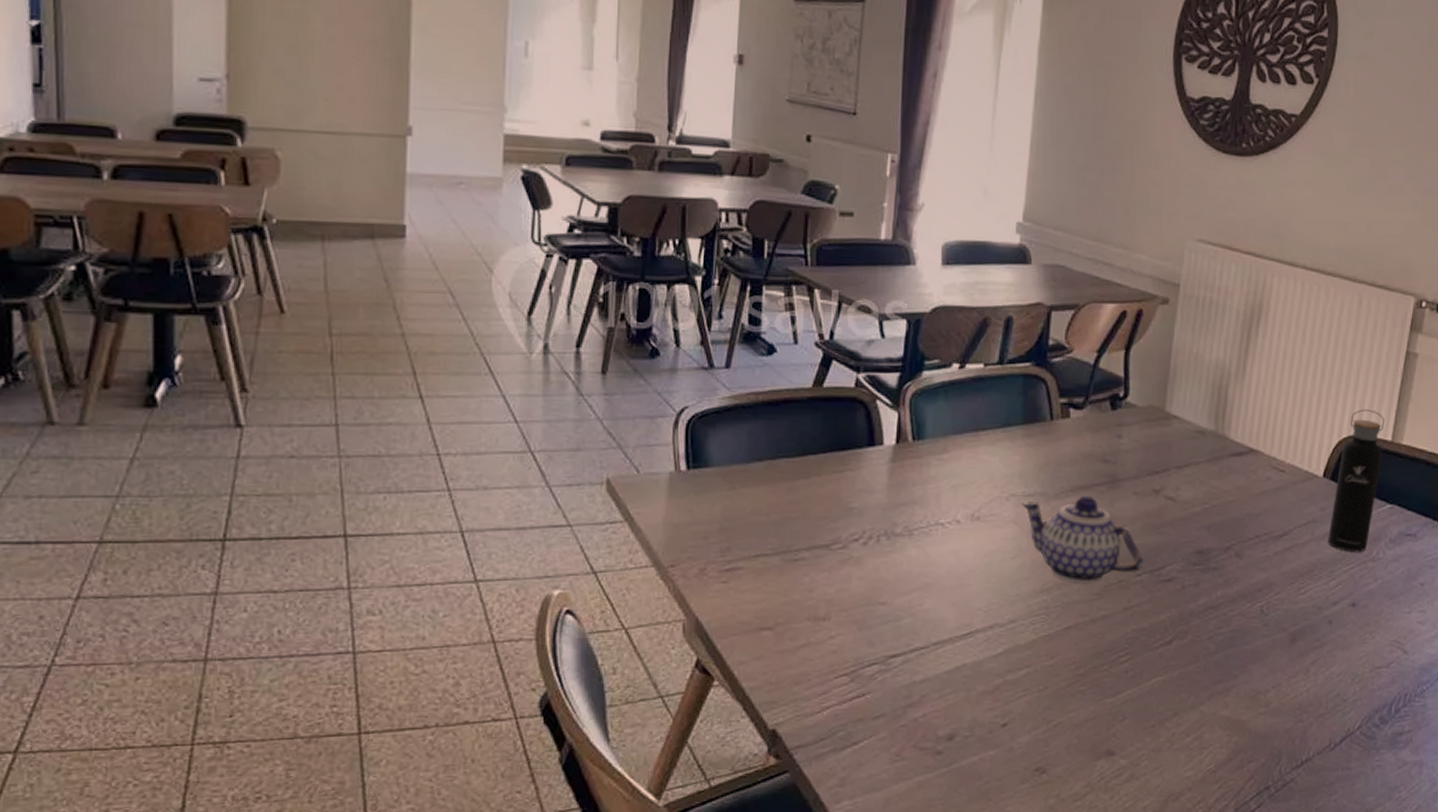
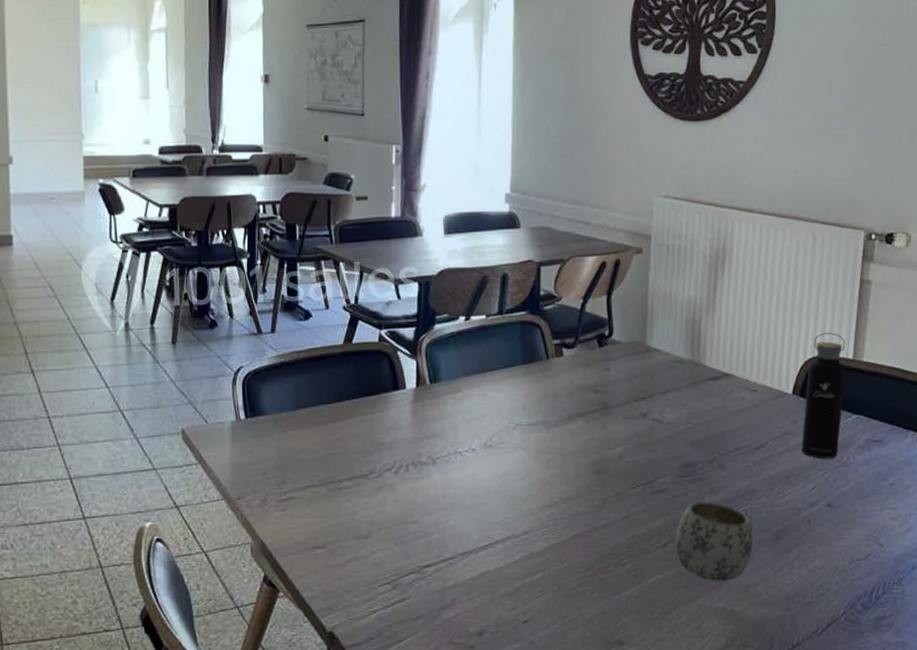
teapot: present [1020,495,1145,584] -> none [526,421,638,498]
mug: none [1181,593,1268,687] -> present [675,500,754,582]

